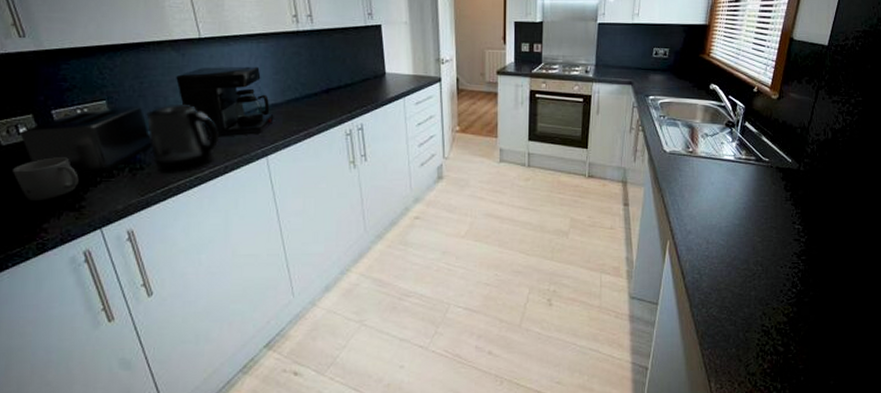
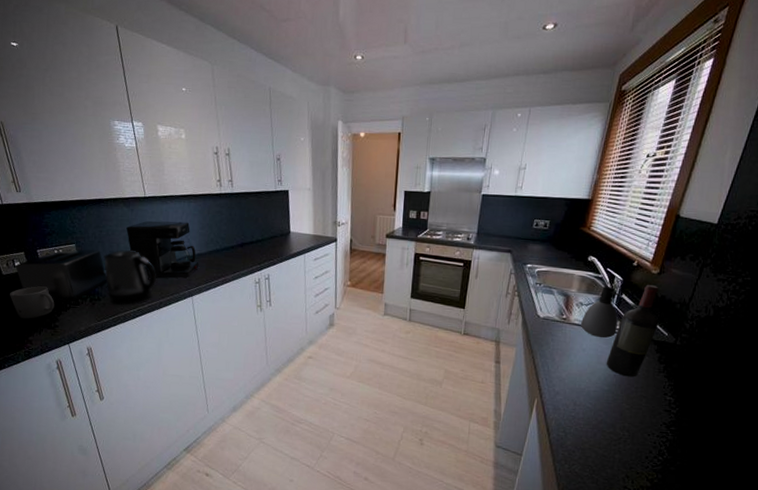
soap dispenser: none [707,114,744,170] -> present [580,286,621,338]
wine bottle: none [735,110,782,208] -> present [606,284,659,378]

